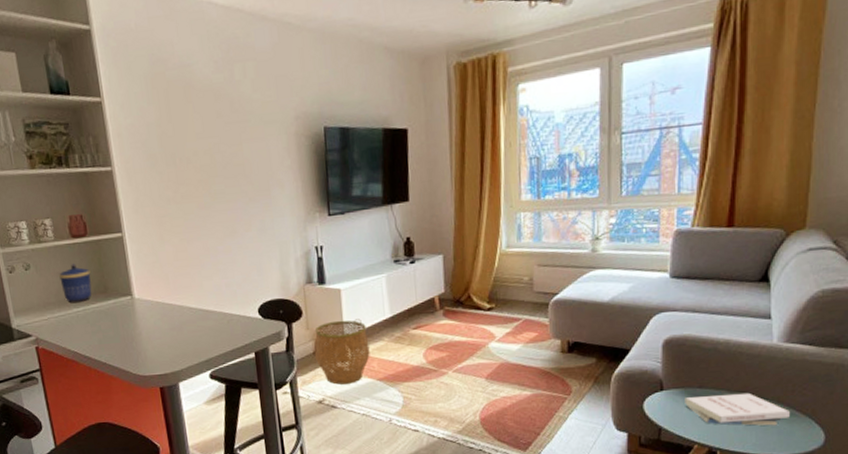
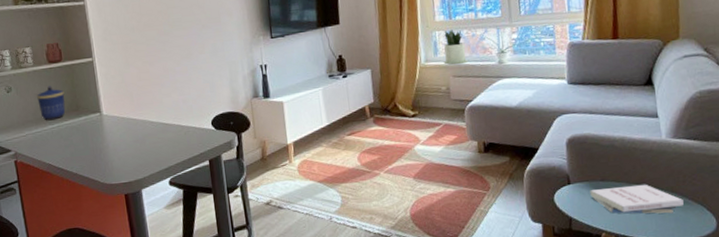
basket: present [314,319,370,385] -> none [261,127,311,187]
planter: none [528,211,556,253] -> present [443,30,468,66]

